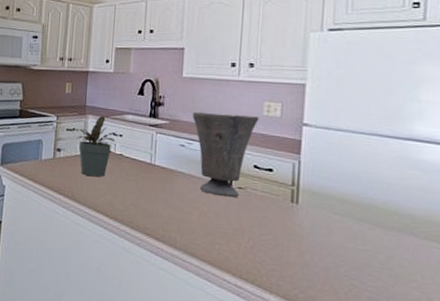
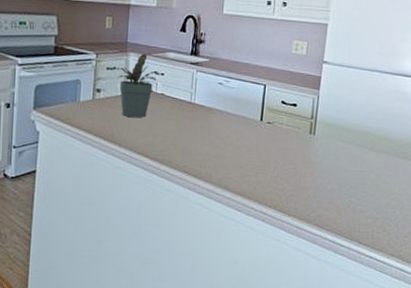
vase: present [193,111,259,198] -> none [231,49,288,133]

